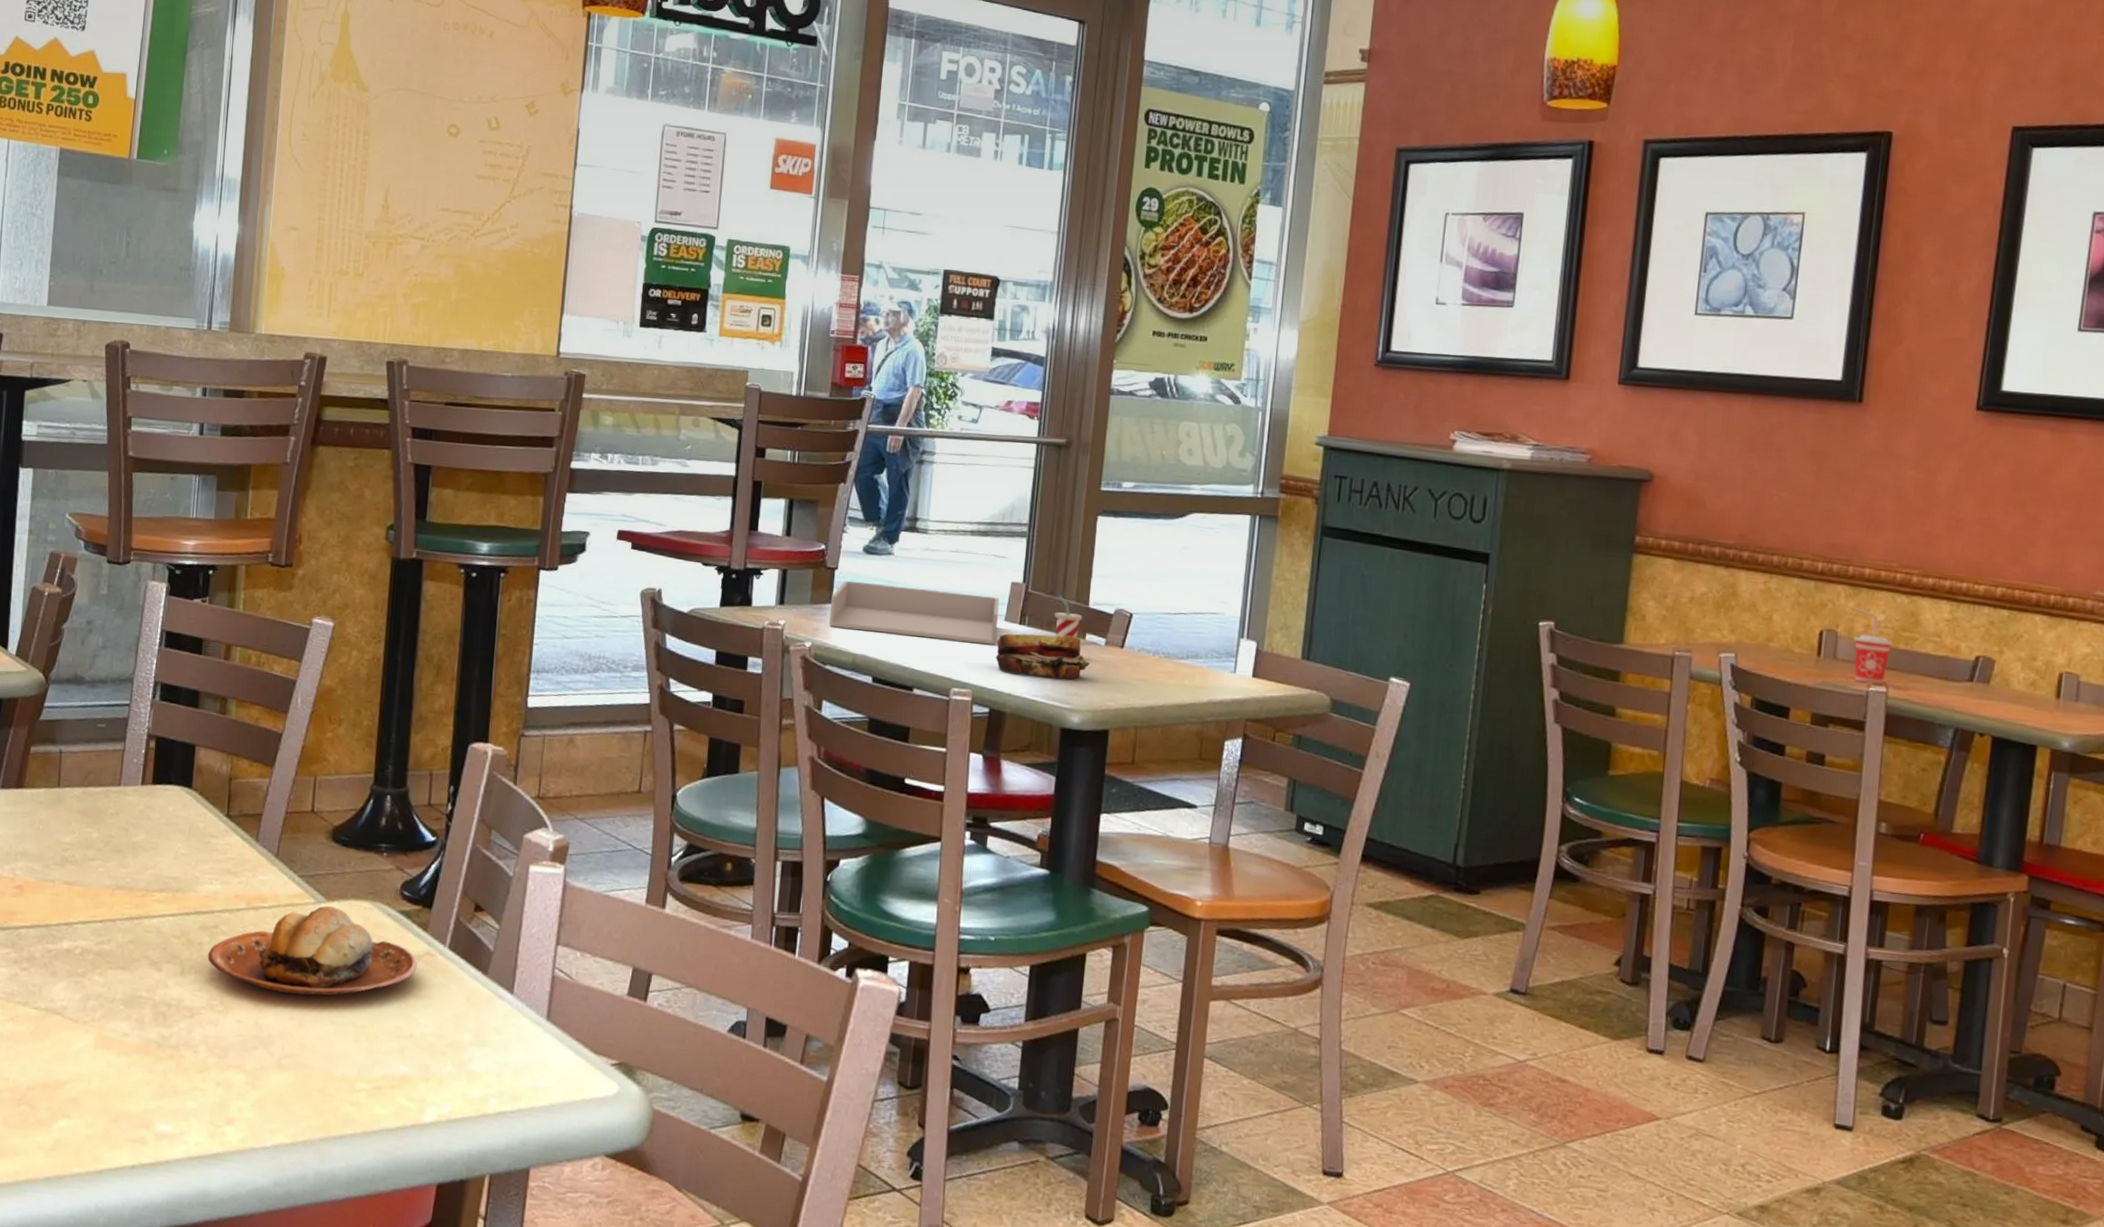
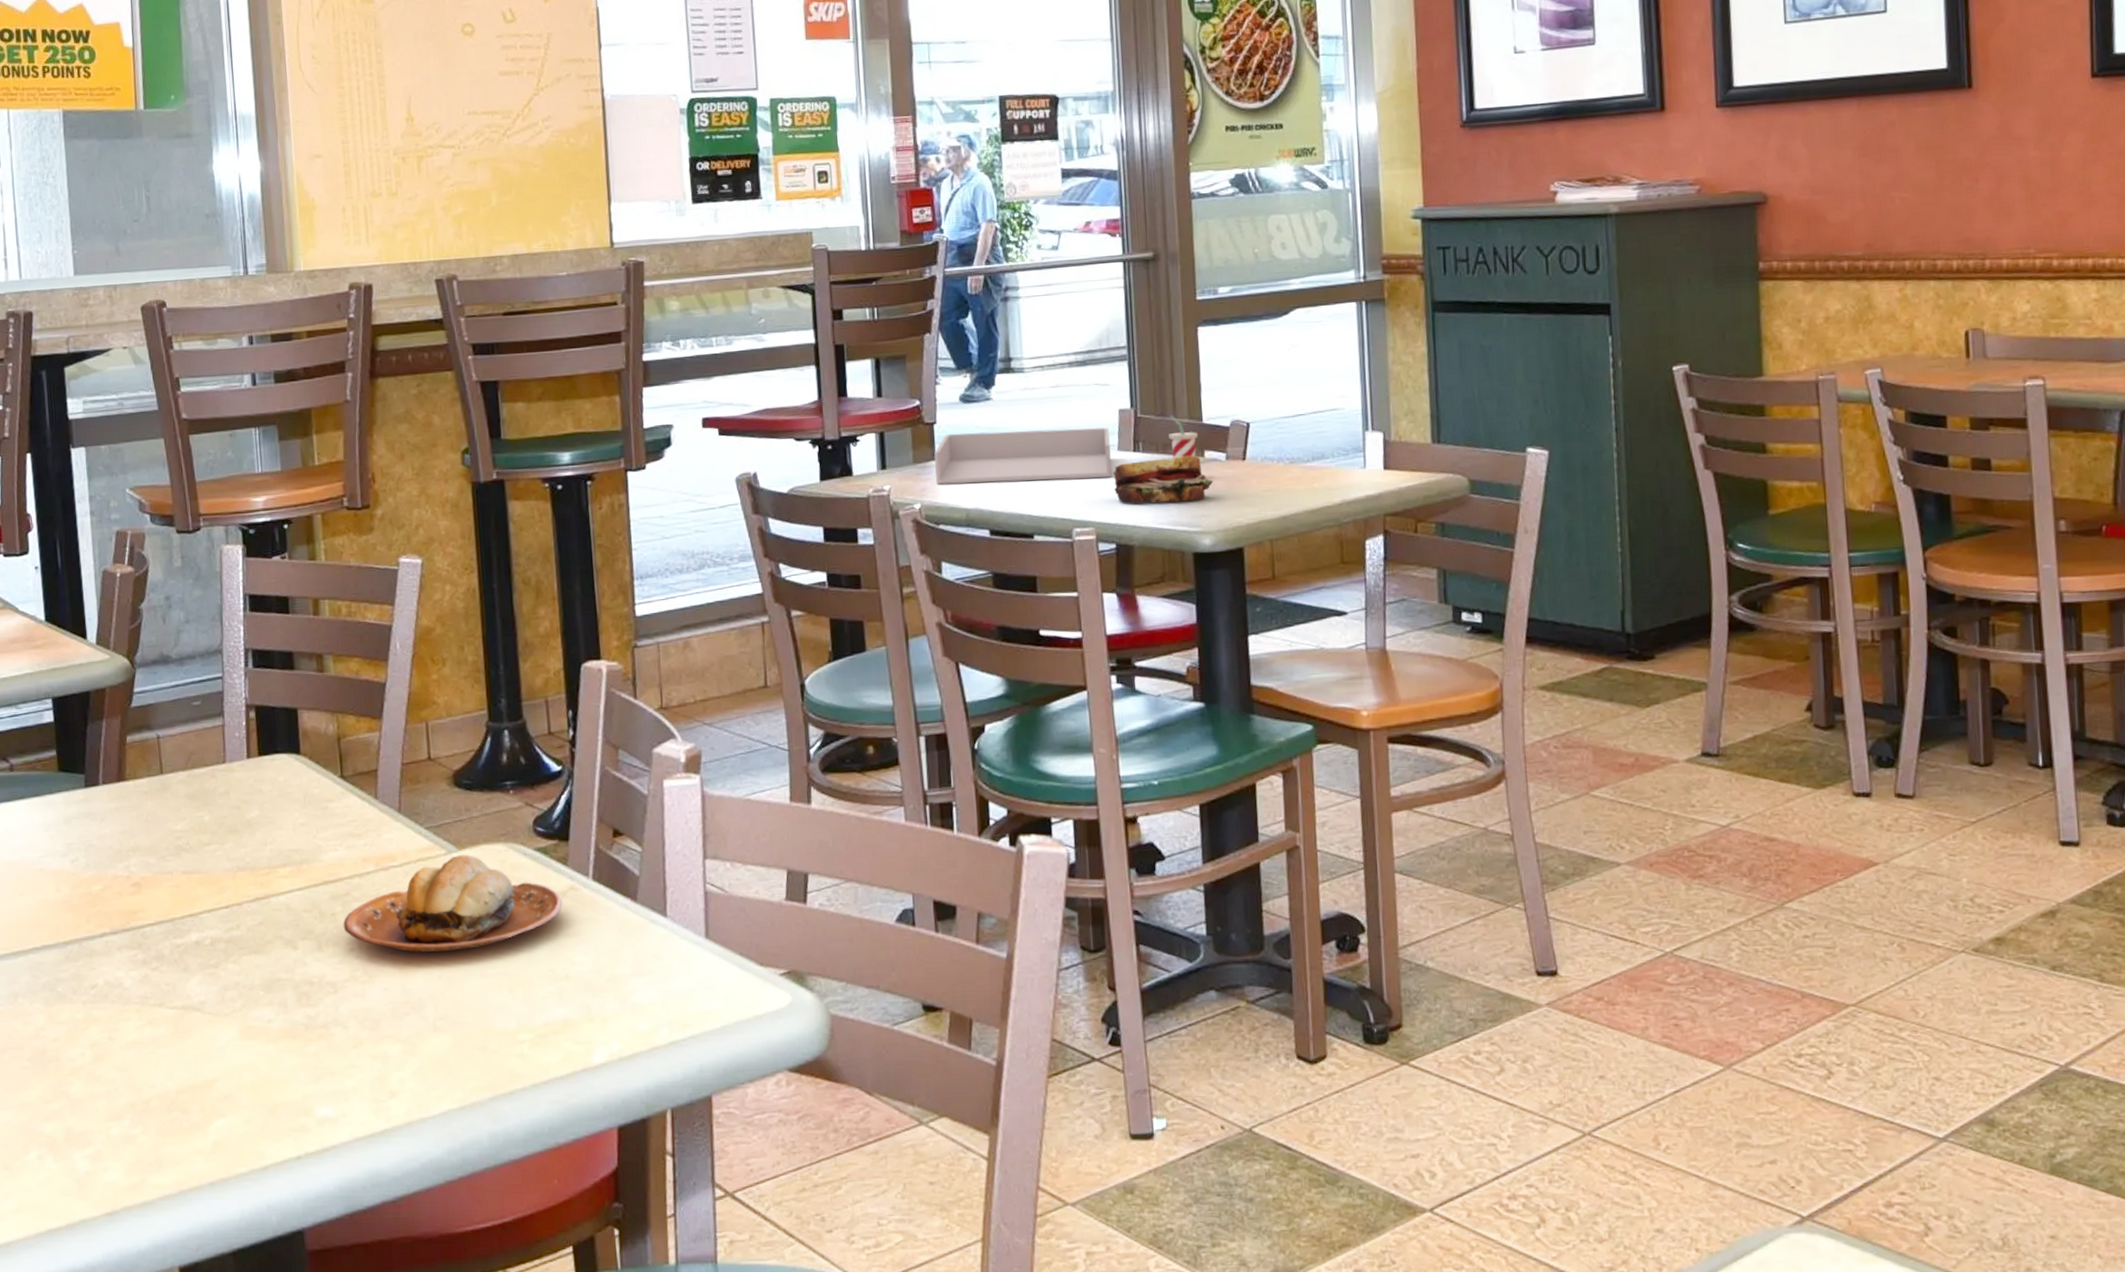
beverage cup: present [1851,606,1893,687] -> none [1994,300,2043,380]

